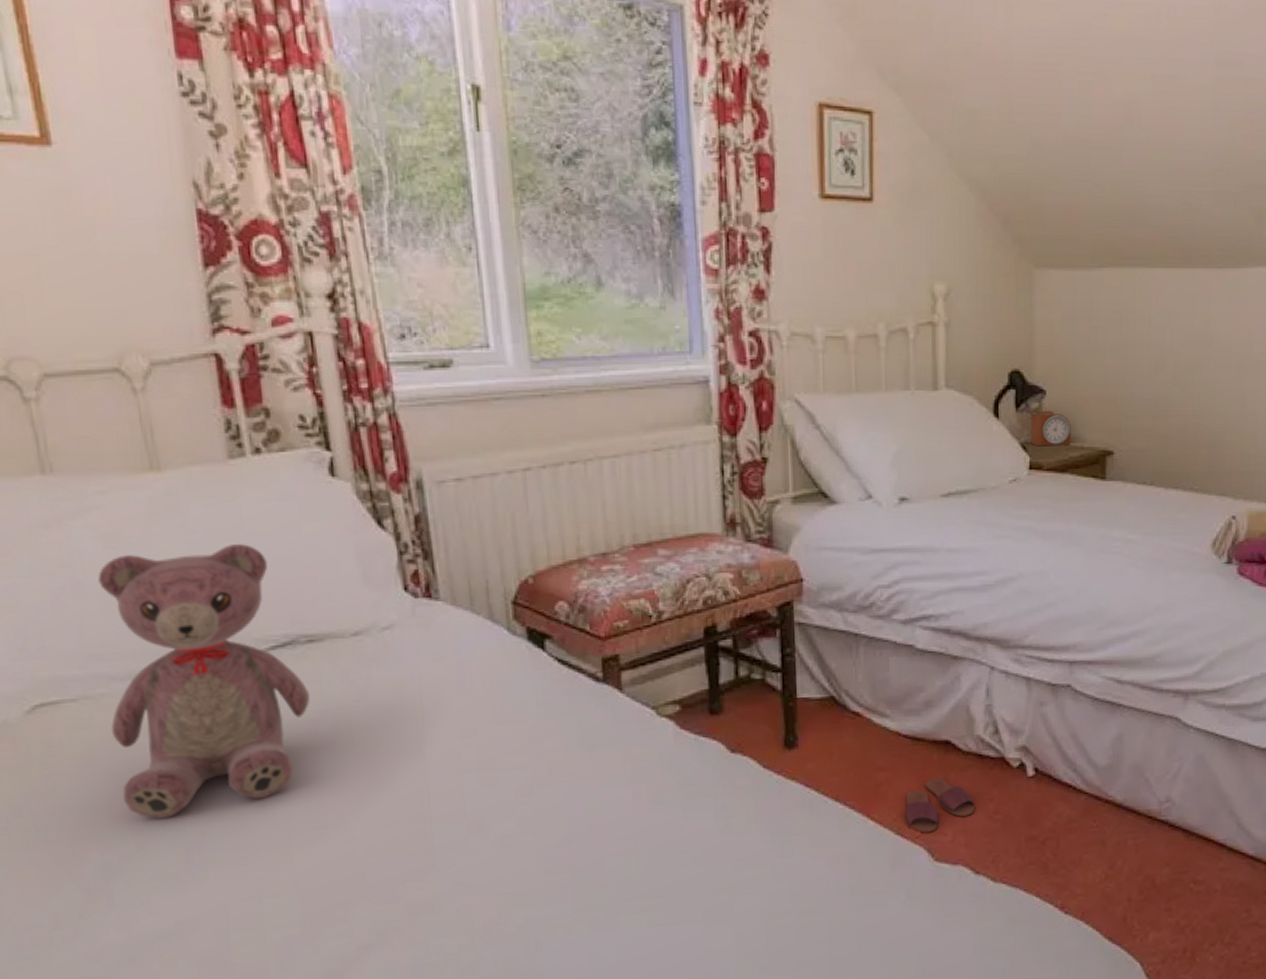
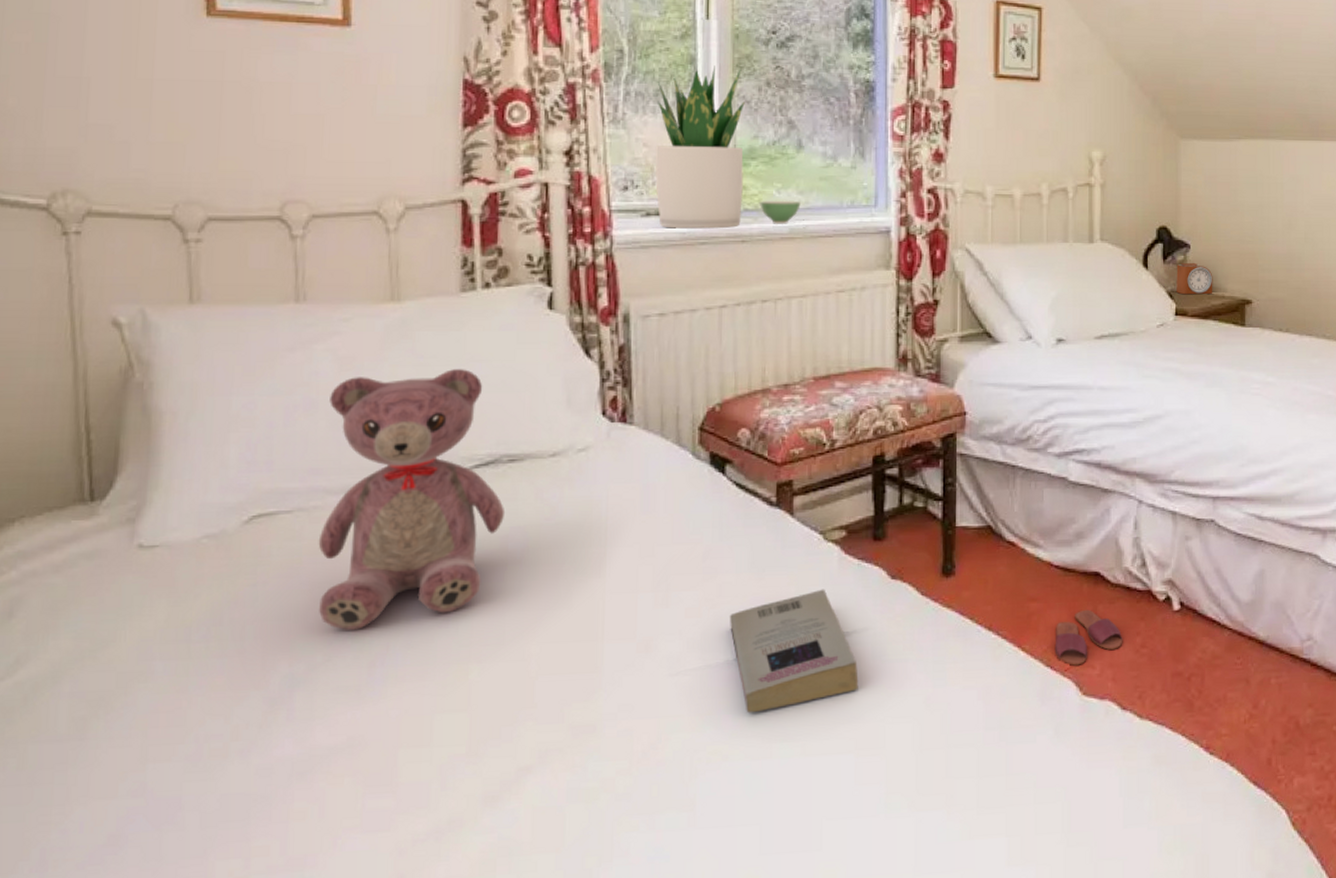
planter: none [427,188,539,382] -> present [655,65,745,229]
bowl: none [557,347,605,377] -> present [758,200,801,226]
book: none [563,764,703,888] -> present [730,589,859,713]

